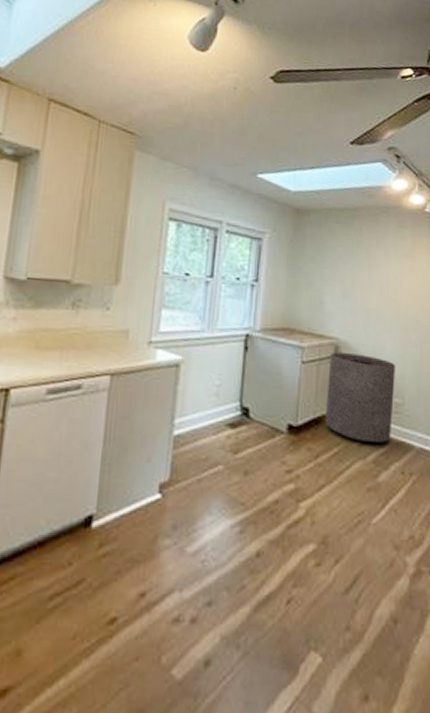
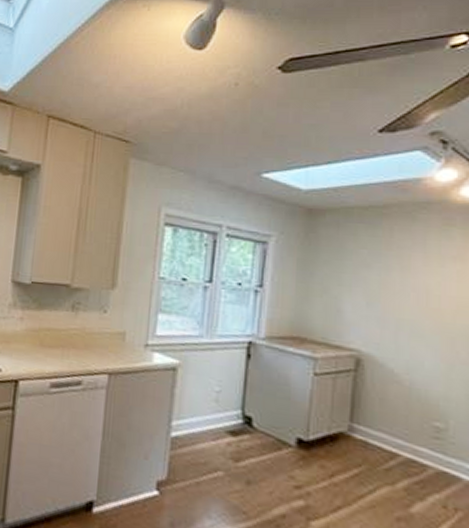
trash can: present [324,352,395,443] -> none [342,365,436,470]

